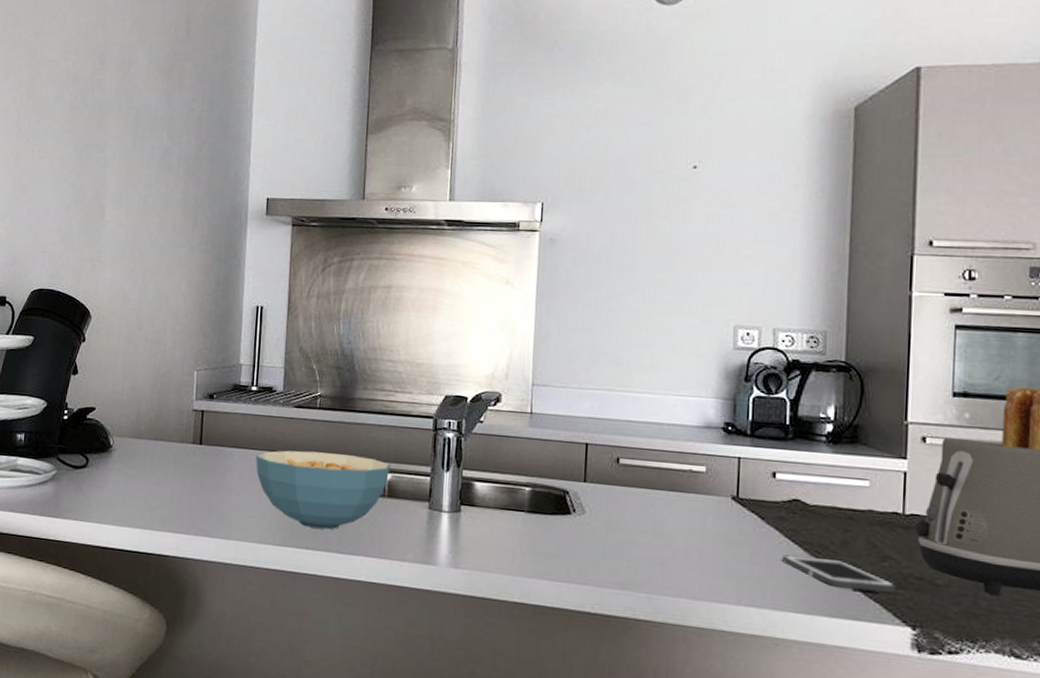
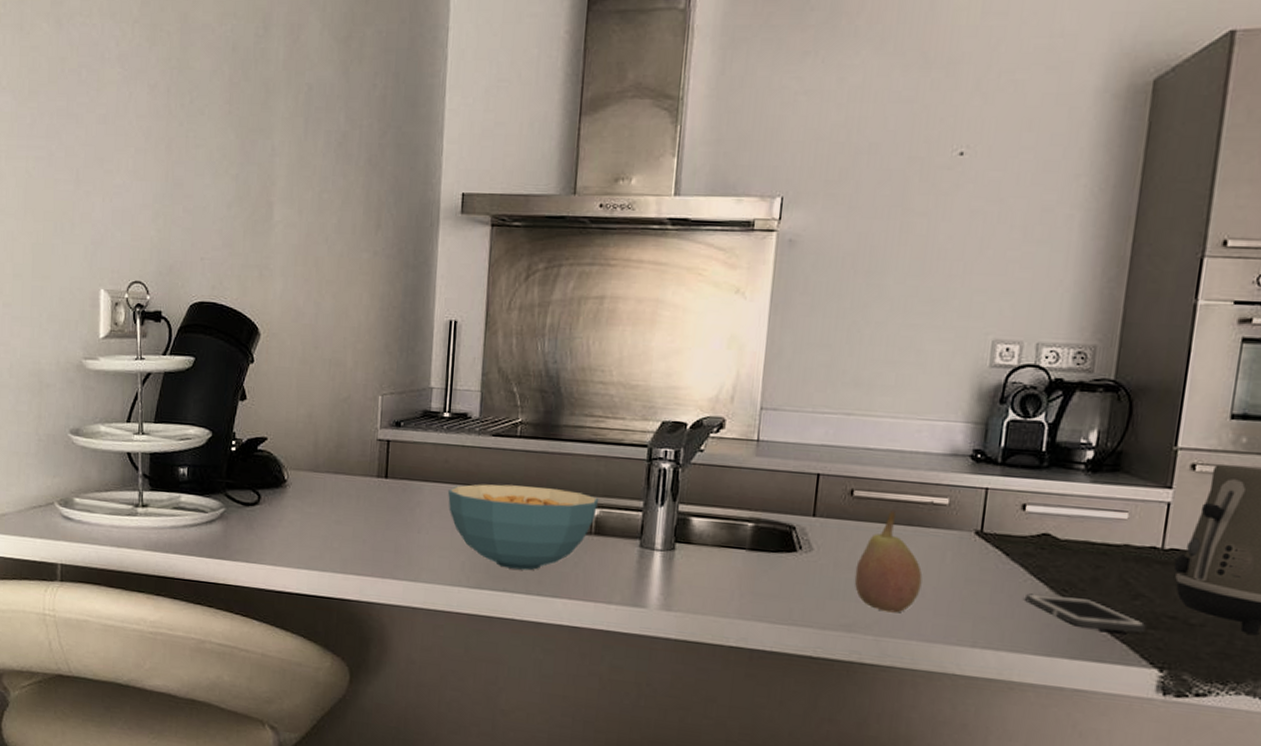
fruit: none [625,477,687,572] -> present [854,510,923,613]

